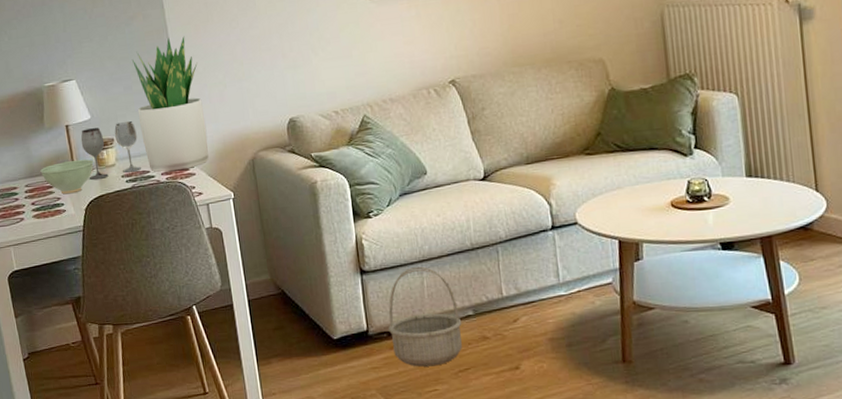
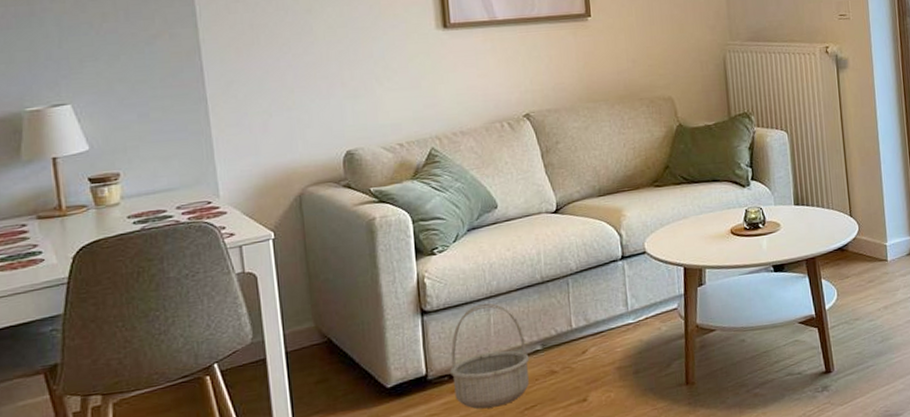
bowl: present [40,159,94,195] -> none [10,198,89,241]
wineglass: present [81,121,141,180] -> none [73,153,155,222]
planter: present [131,36,209,173] -> none [150,59,245,212]

